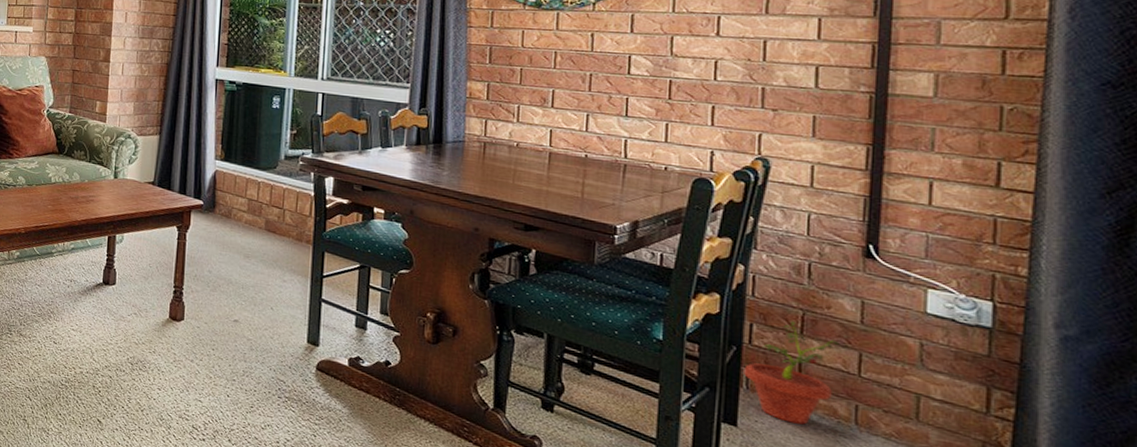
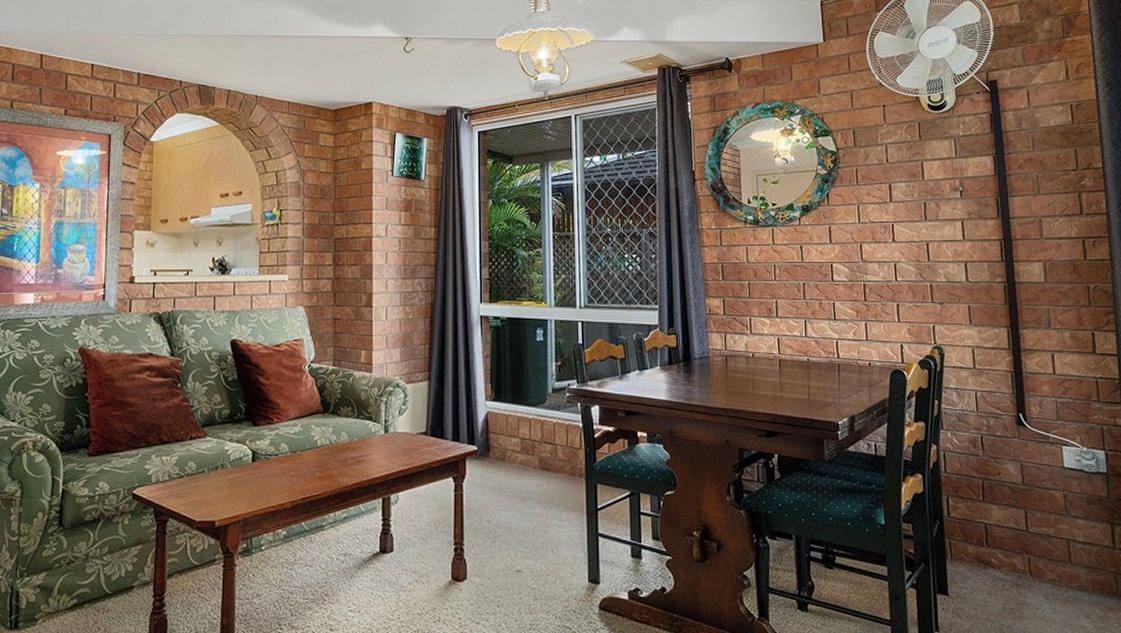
potted plant: present [744,321,842,425] -> none [947,490,1012,584]

